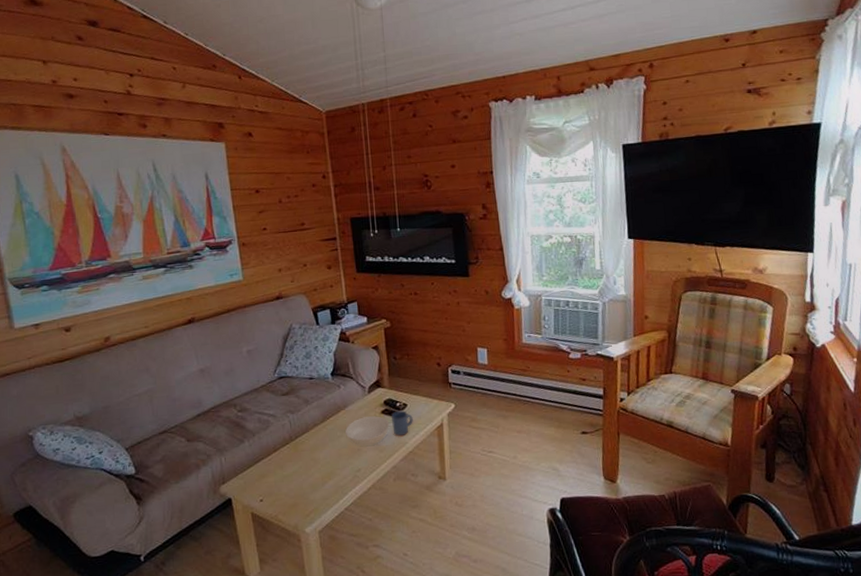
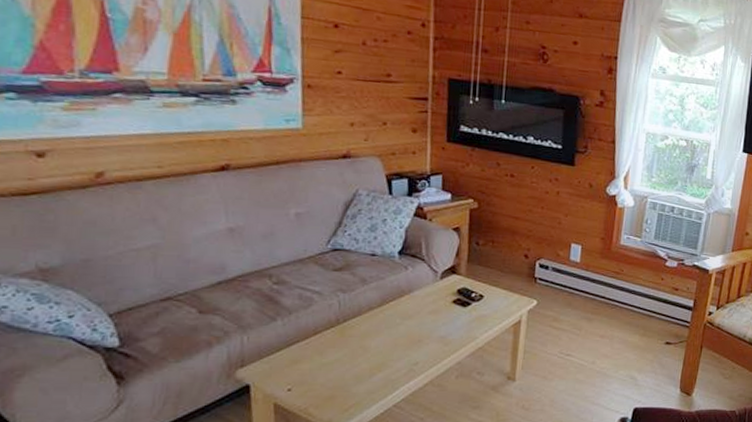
bowl: present [345,416,390,447] -> none [407,305,461,338]
mug: present [390,409,413,436] -> none [463,300,488,329]

